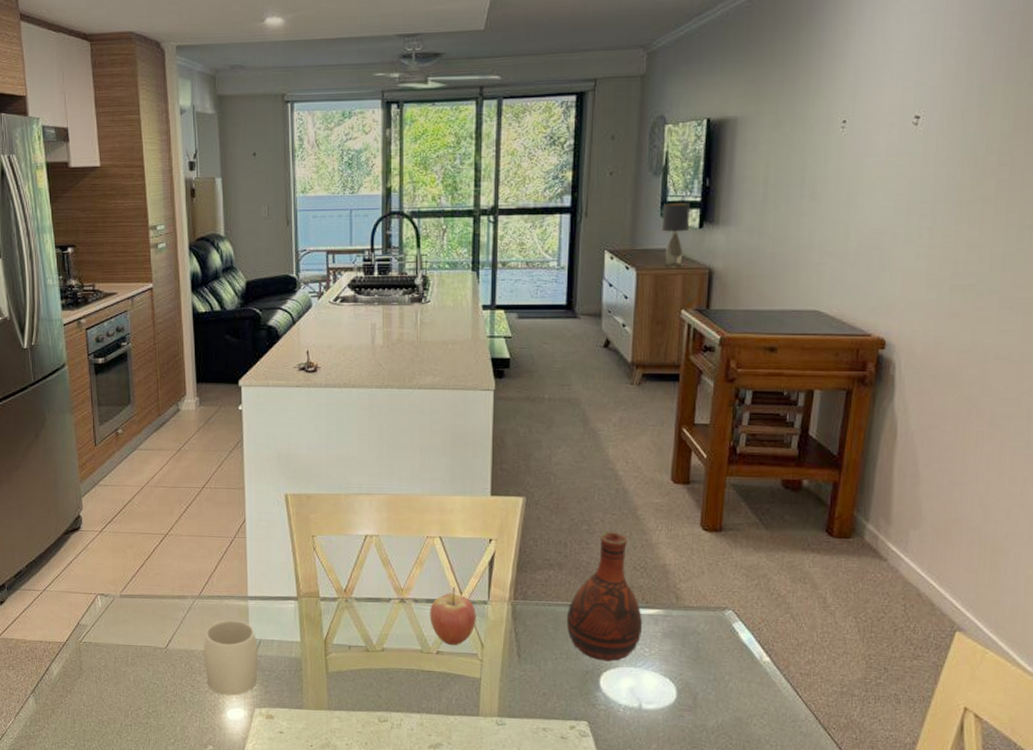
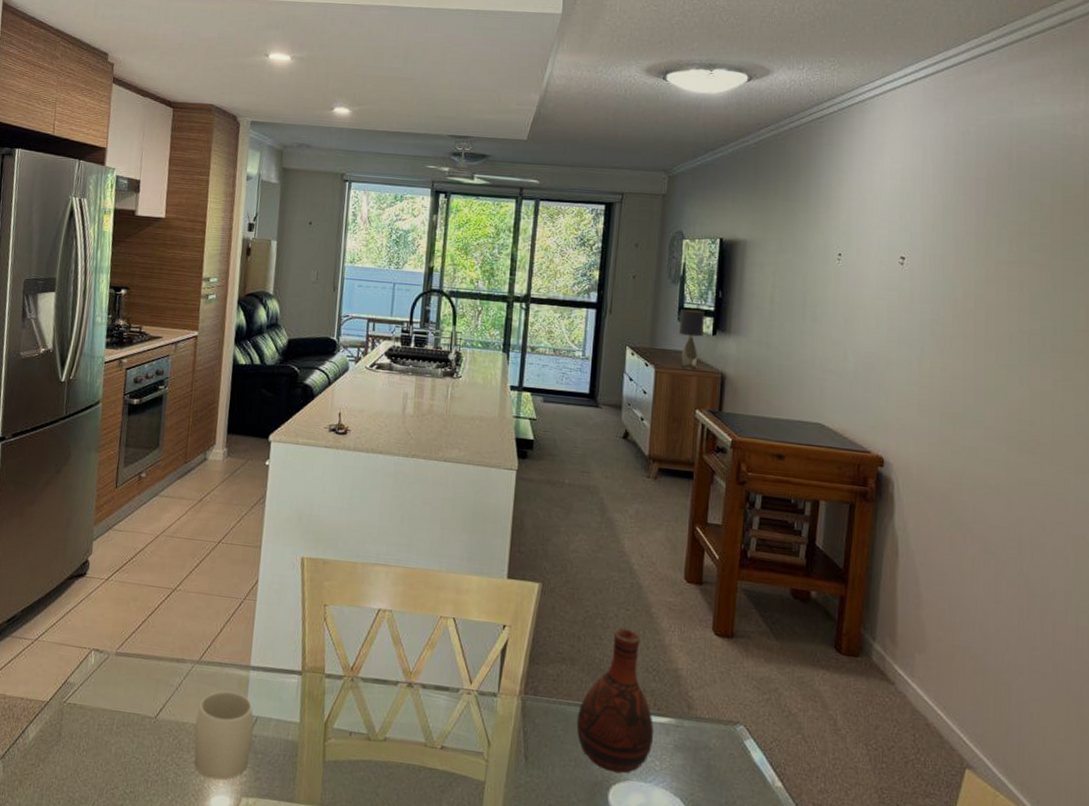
fruit: present [429,587,476,645] -> none [436,674,485,741]

